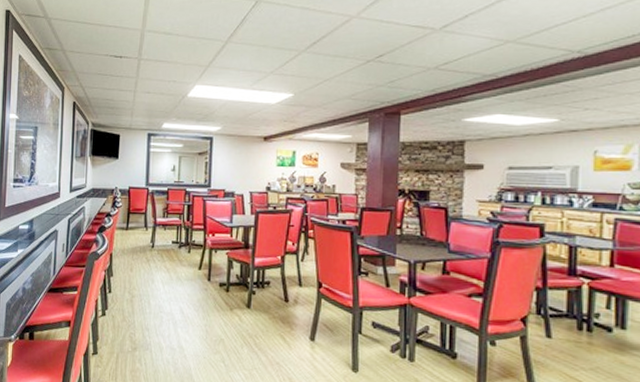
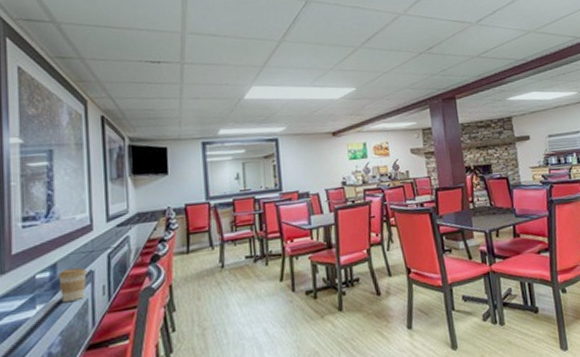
coffee cup: none [33,225,53,251] -> present [58,267,87,302]

